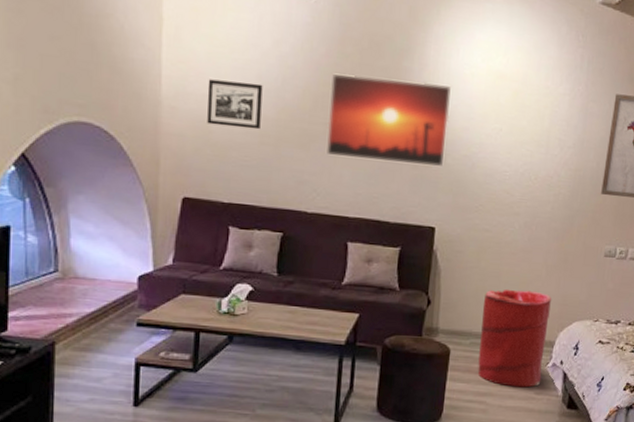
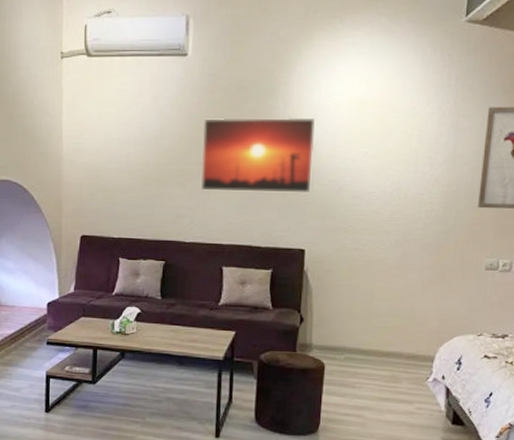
picture frame: present [207,79,263,130] -> none [99,134,144,174]
laundry hamper: present [477,289,552,388] -> none [353,305,430,402]

